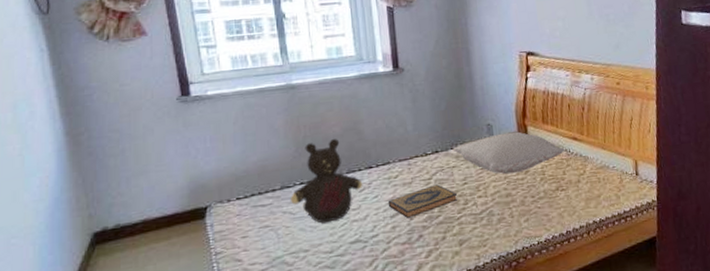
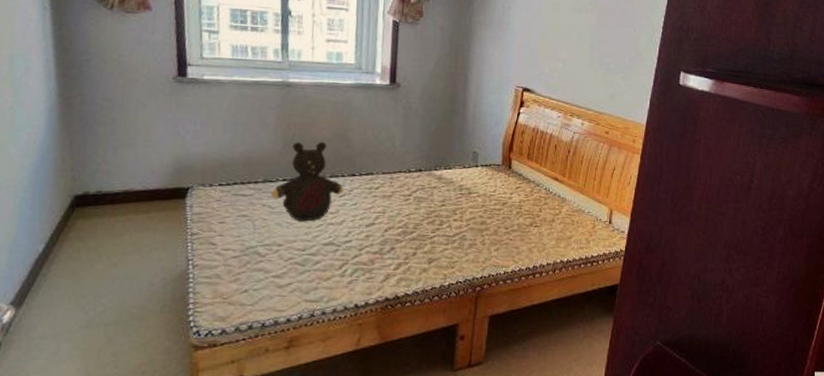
hardback book: present [387,184,458,218] -> none [365,202,434,230]
pillow: present [452,131,565,175] -> none [436,162,545,203]

